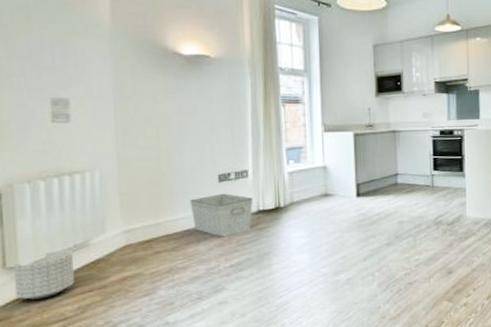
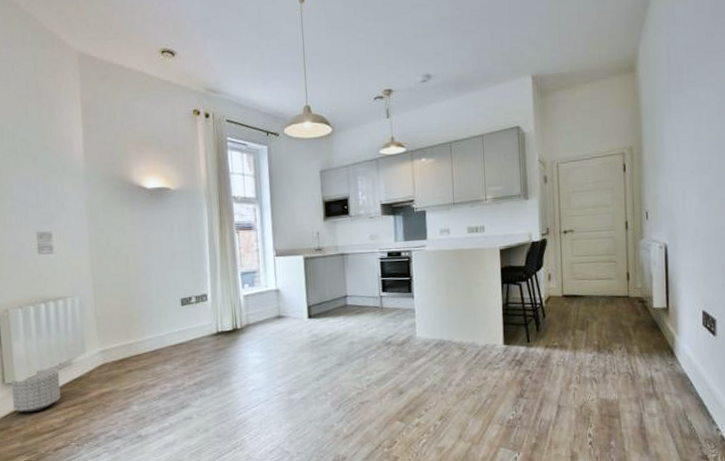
storage bin: present [190,193,253,237] -> none [156,316,212,357]

